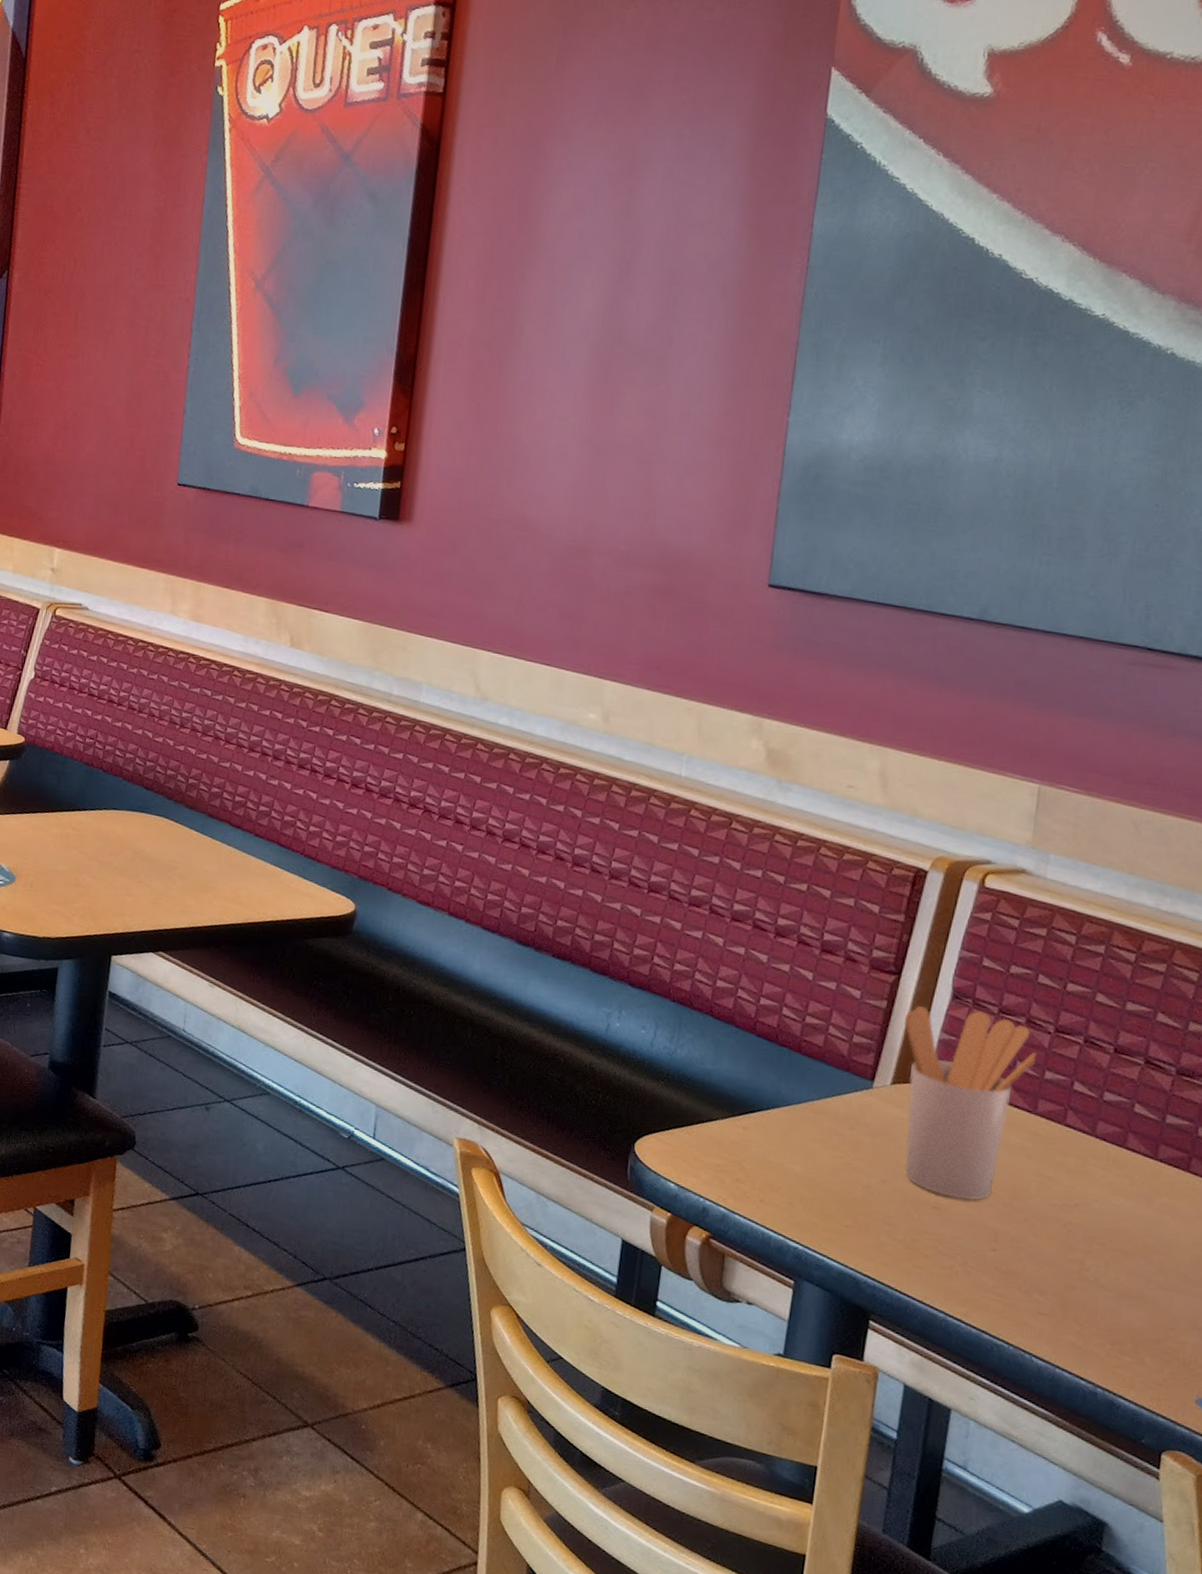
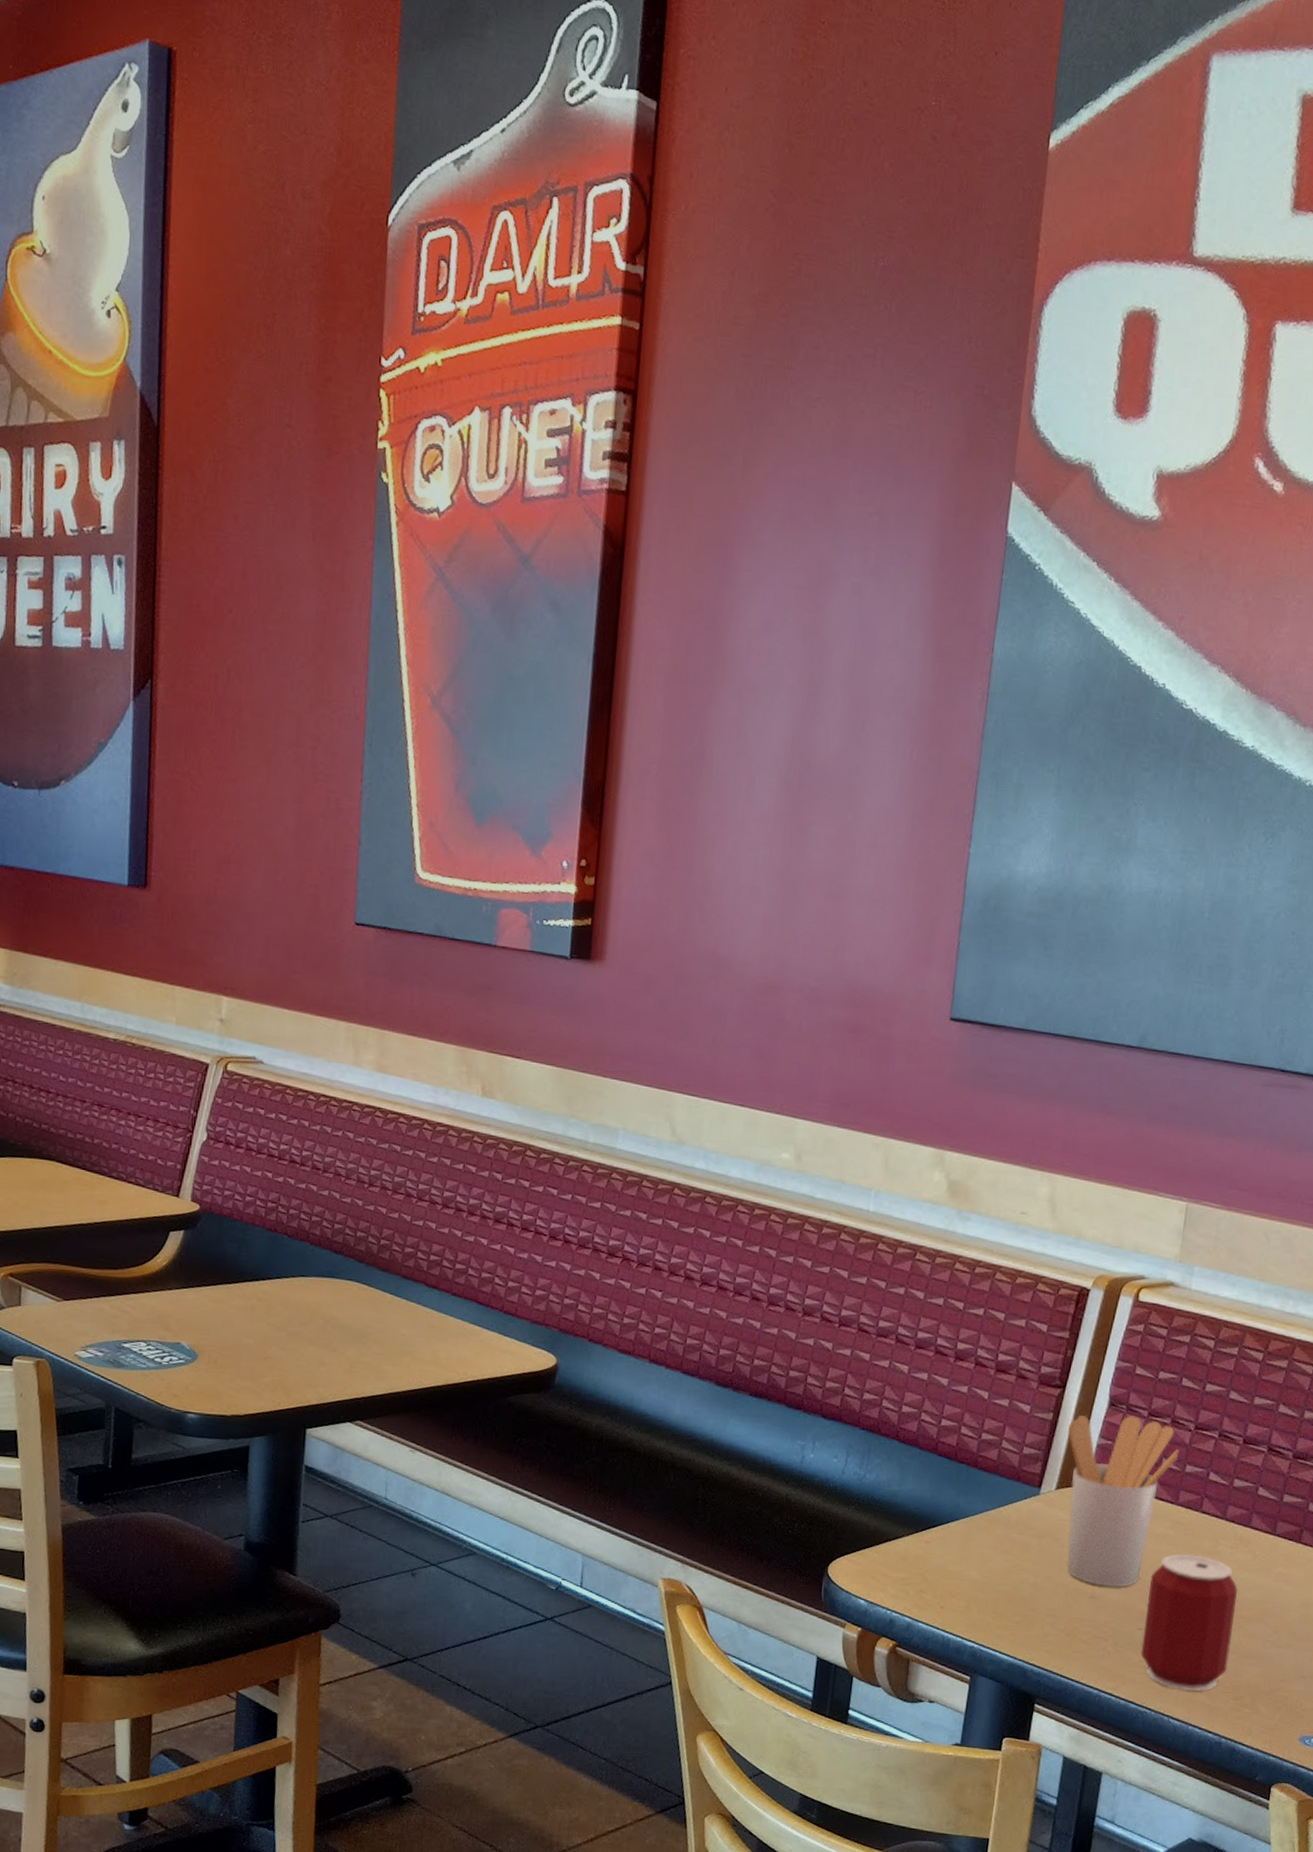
can: none [995,1169,1113,1330] -> present [1140,1554,1239,1691]

